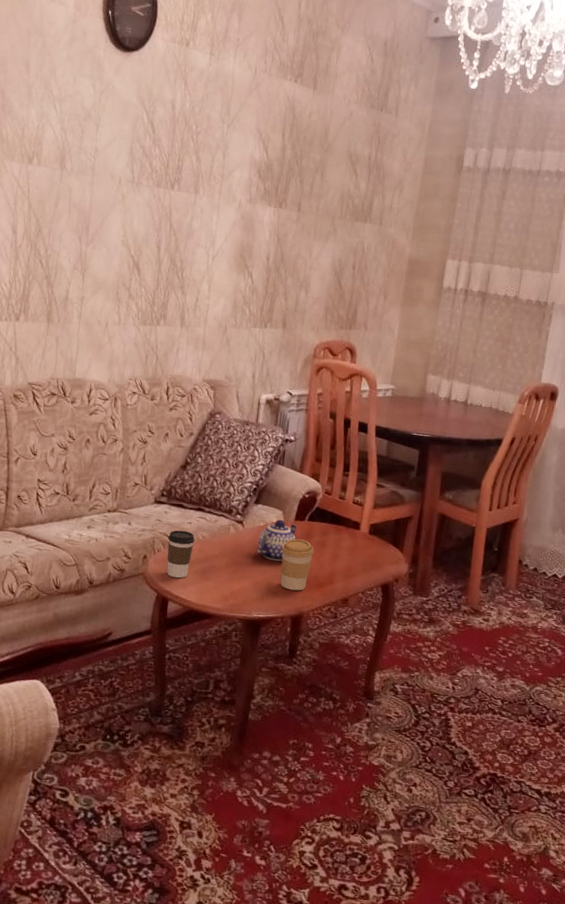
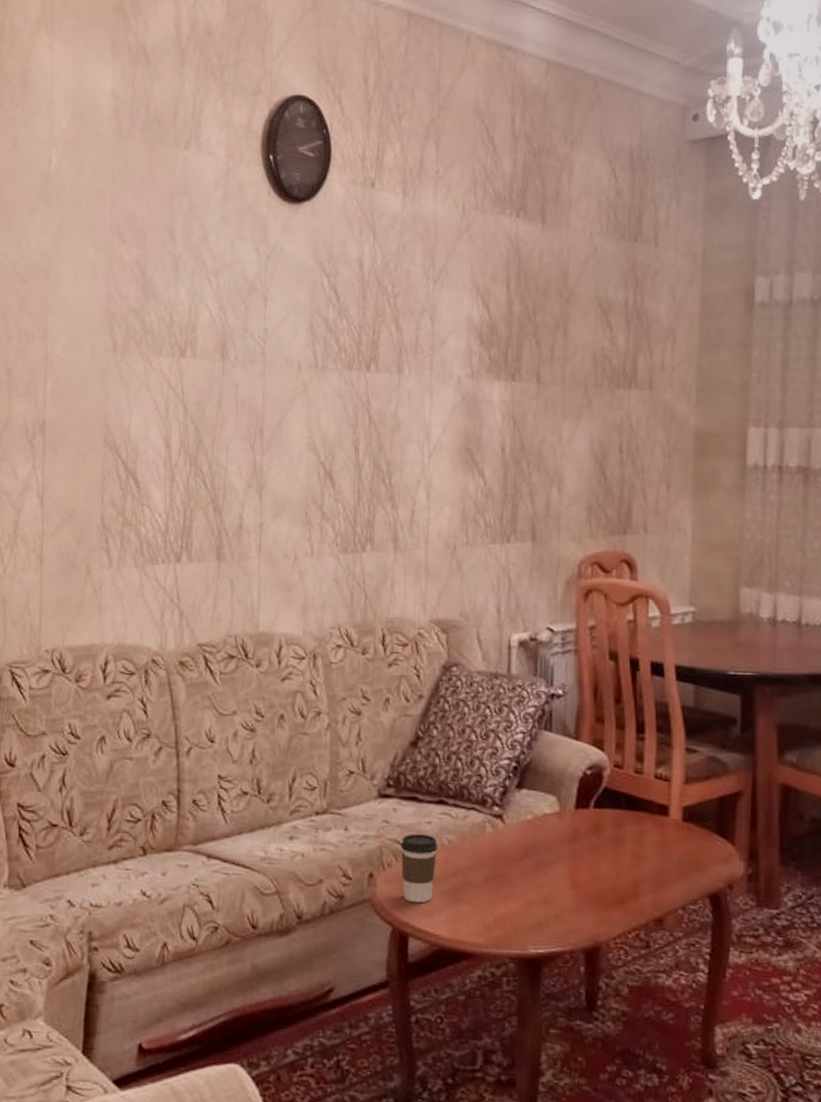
teapot: present [257,519,298,561] -> none [527,808,580,869]
coffee cup: present [281,539,314,591] -> none [560,835,607,911]

